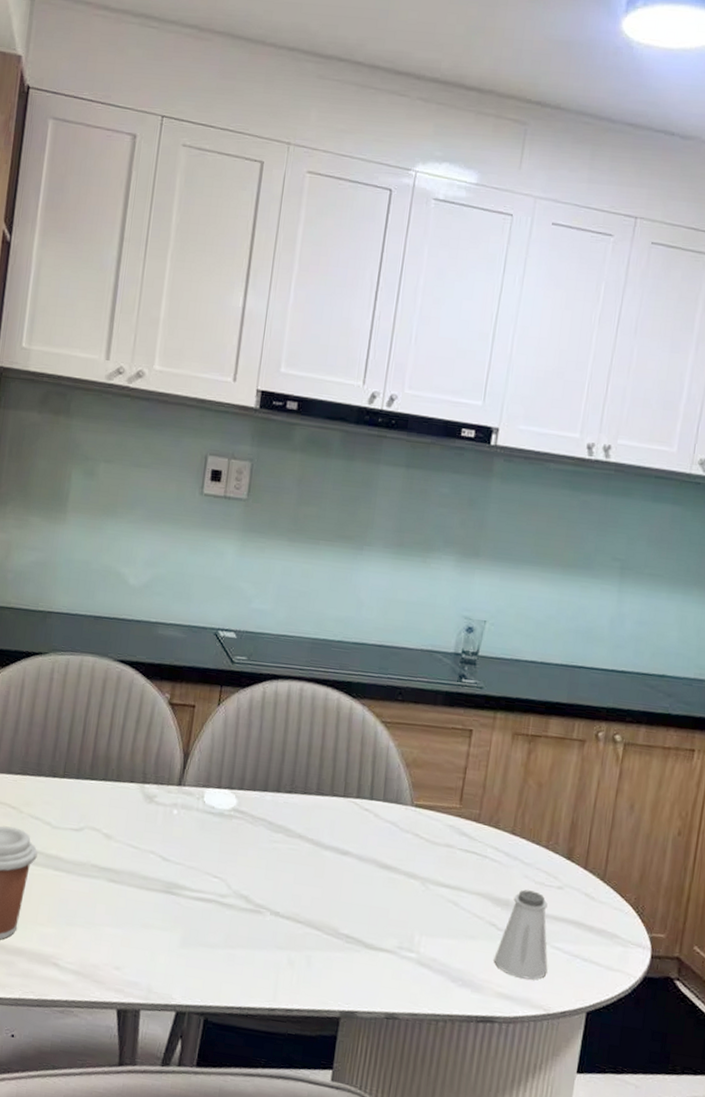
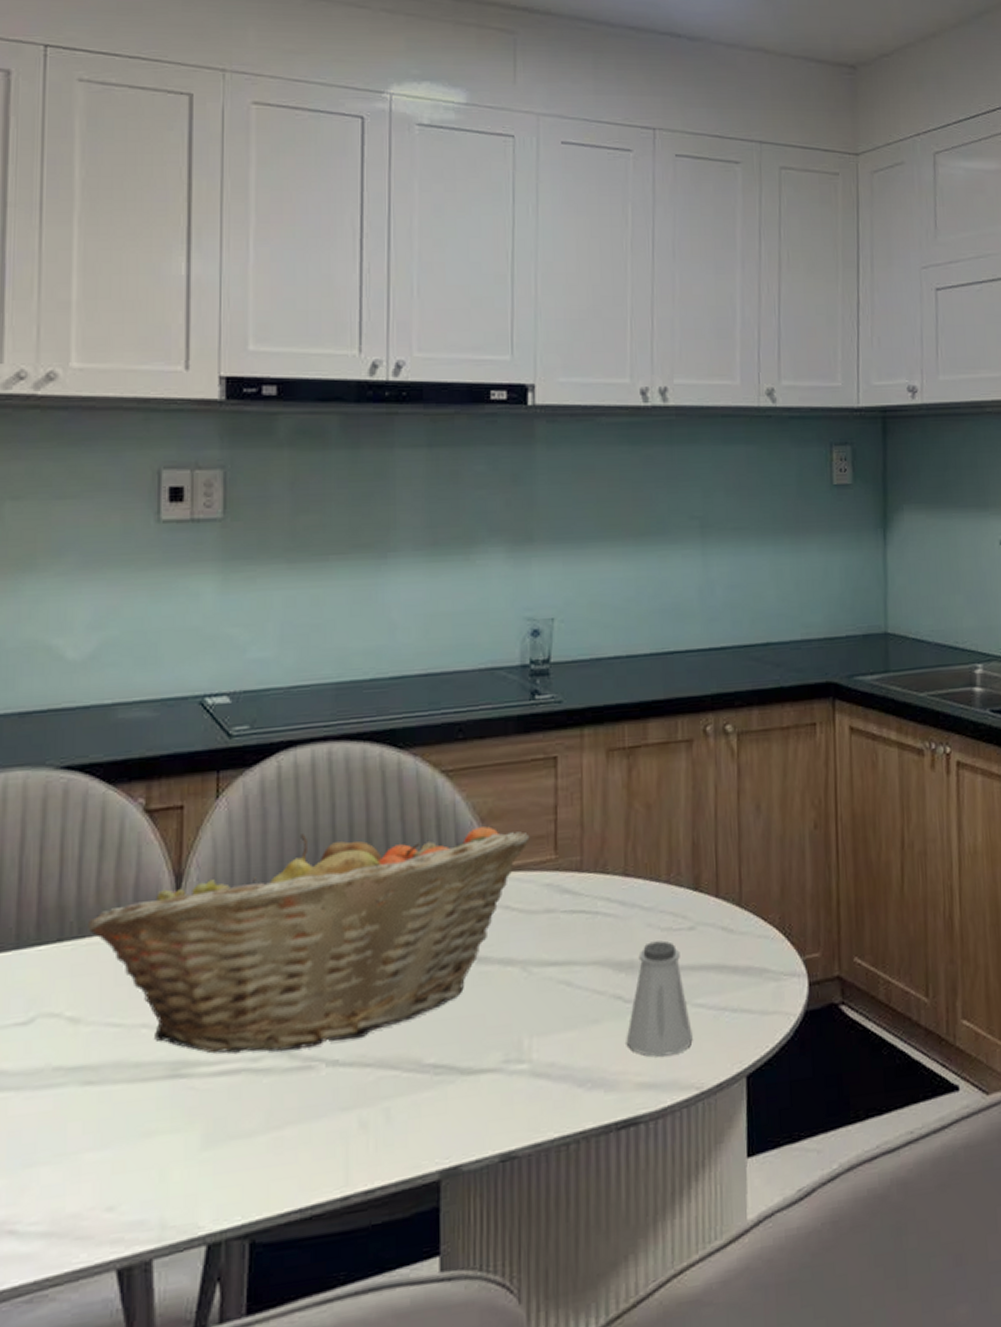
fruit basket: none [123,744,442,902] -> present [88,826,530,1054]

